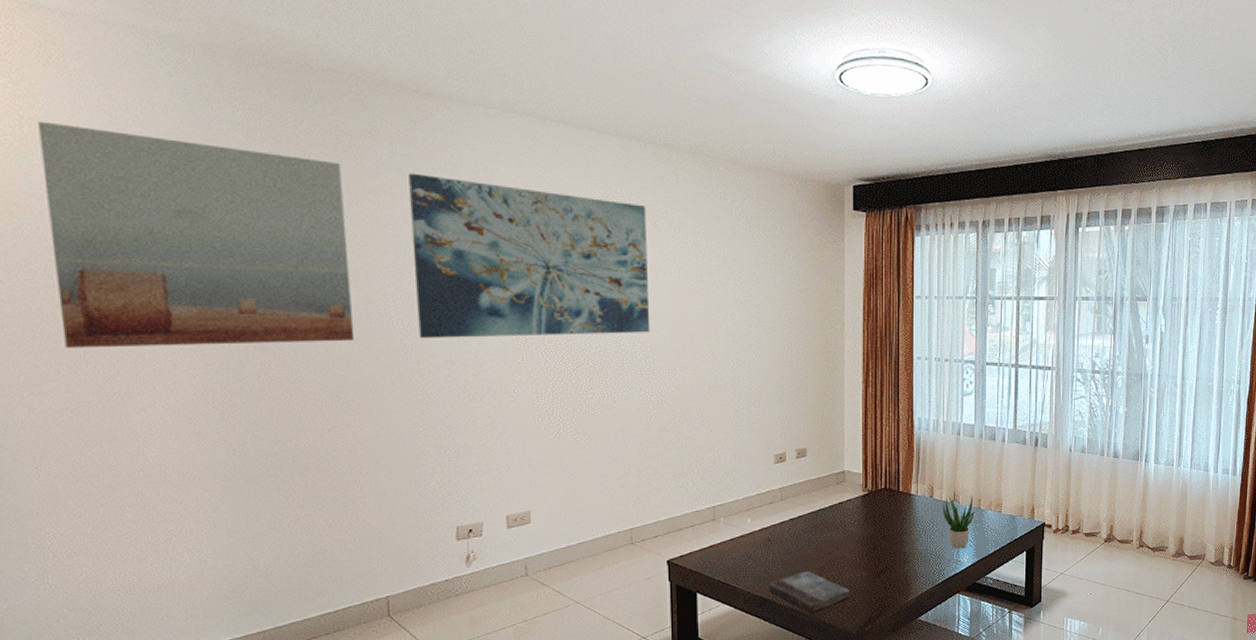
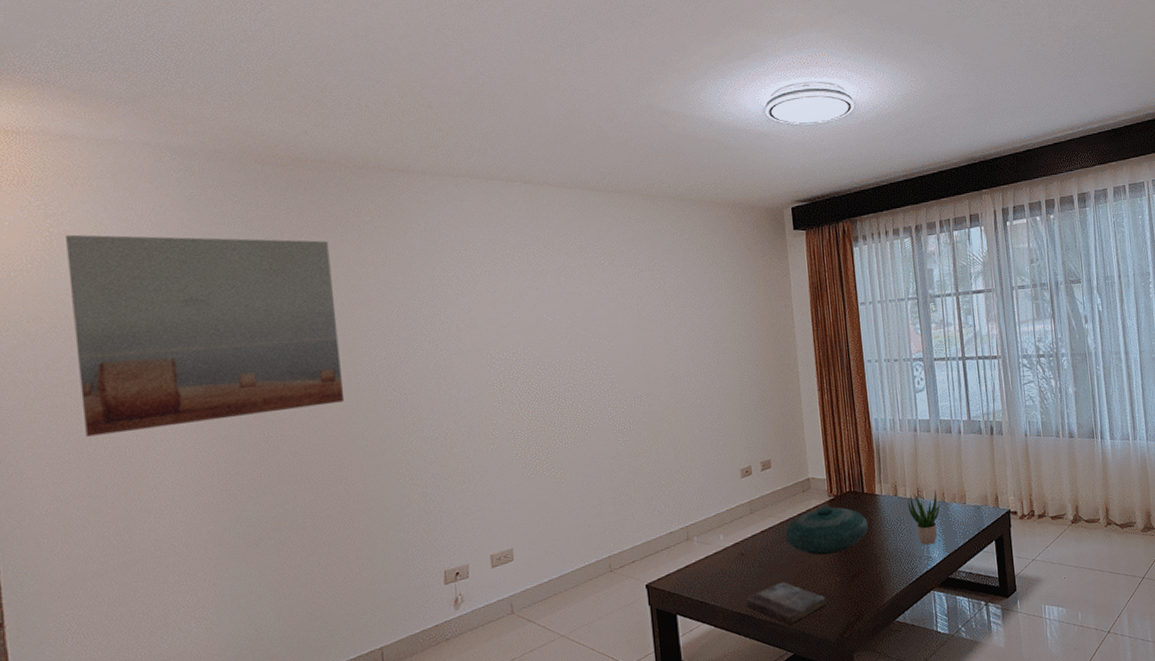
wall art: present [409,173,651,338] -> none [389,242,615,393]
decorative bowl: none [814,500,900,549] -> present [785,506,868,555]

